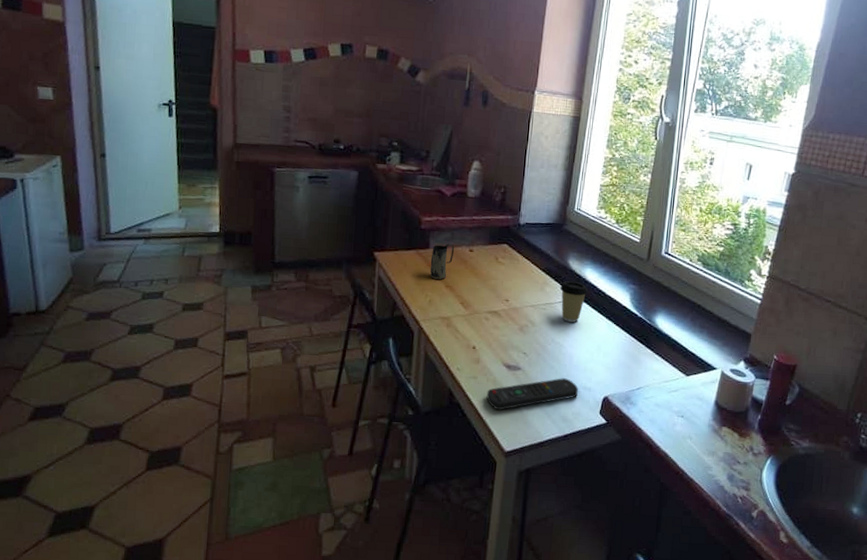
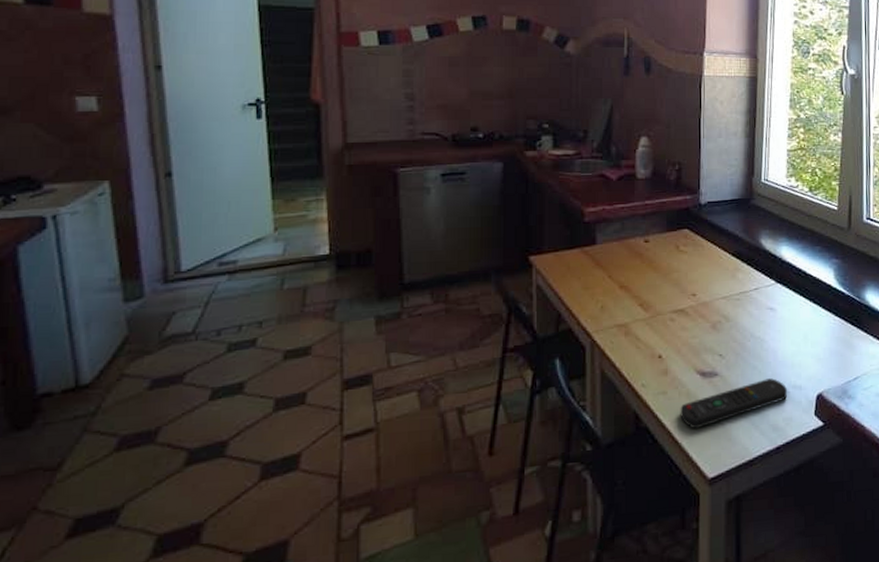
mug: present [430,243,455,280] -> none [599,236,627,280]
coffee cup: present [560,281,589,322] -> none [754,263,787,311]

